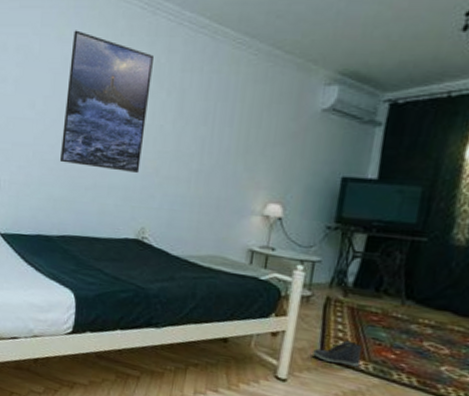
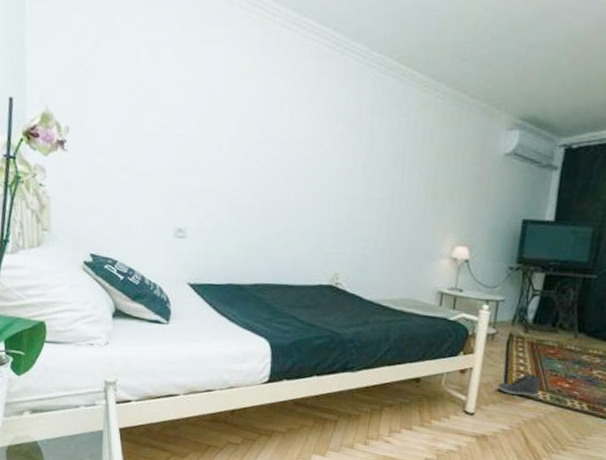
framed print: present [60,30,154,174] -> none [250,68,343,219]

